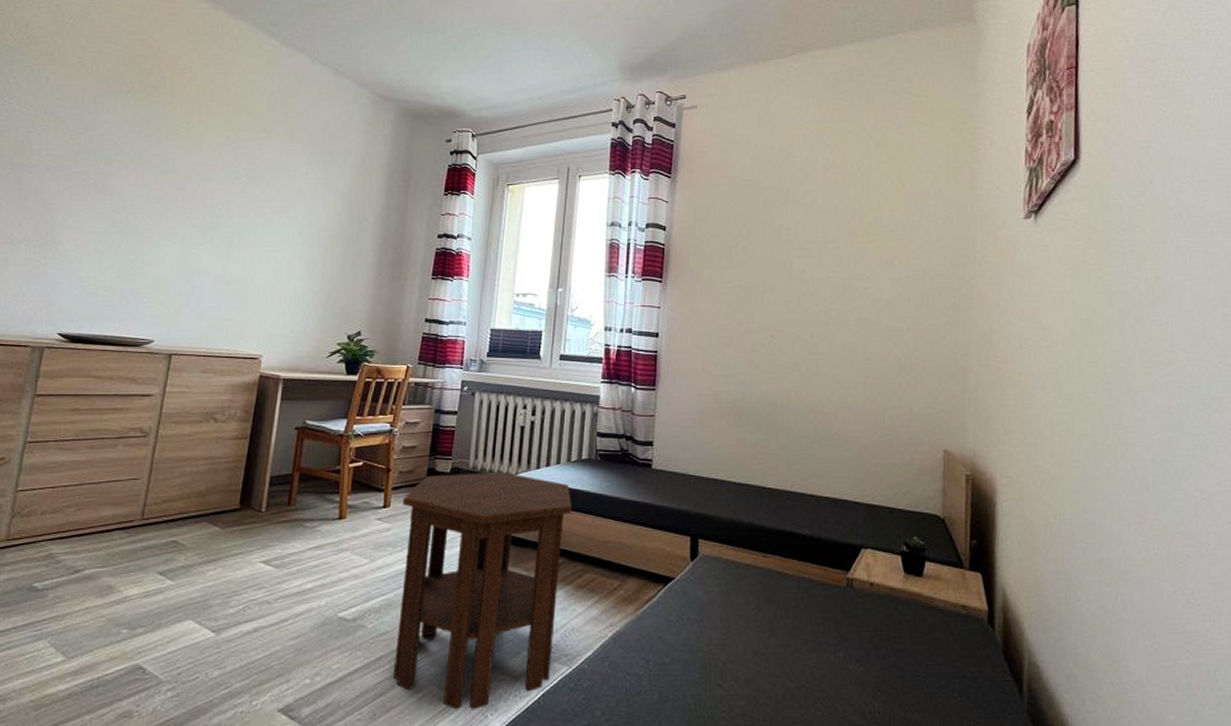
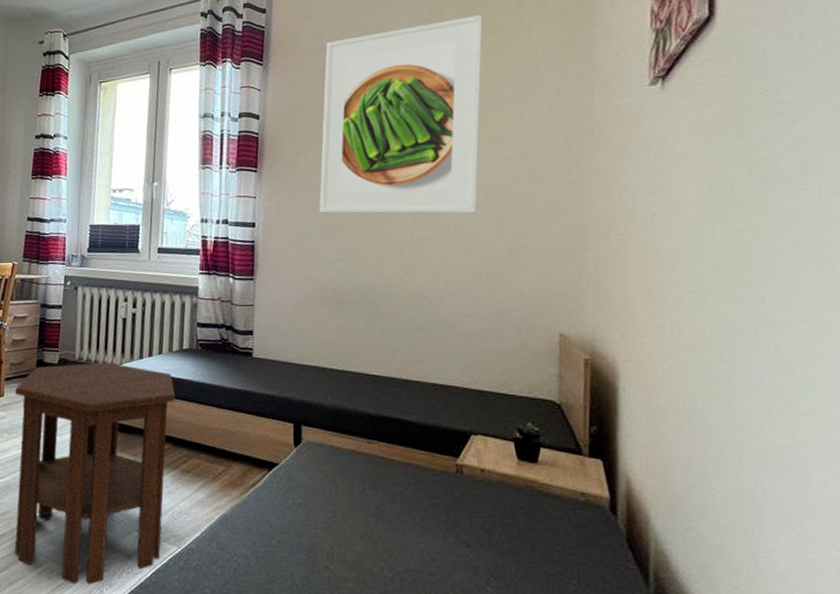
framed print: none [721,143,878,331] -> present [319,14,483,214]

